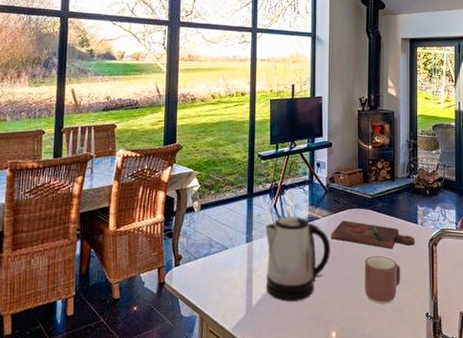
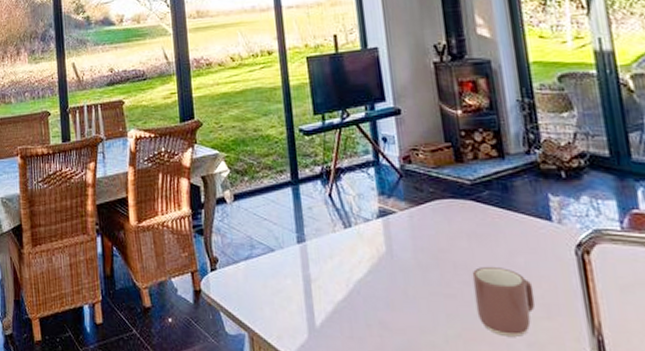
kettle: present [265,215,332,300] -> none [320,208,419,323]
cutting board: present [331,221,415,249] -> none [415,216,552,258]

